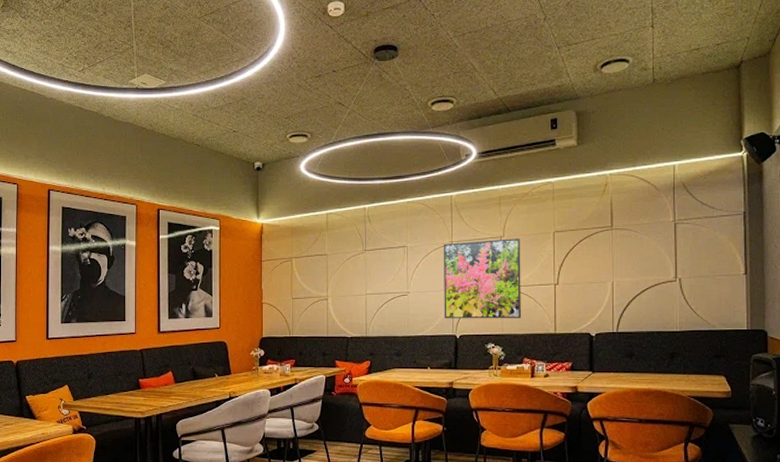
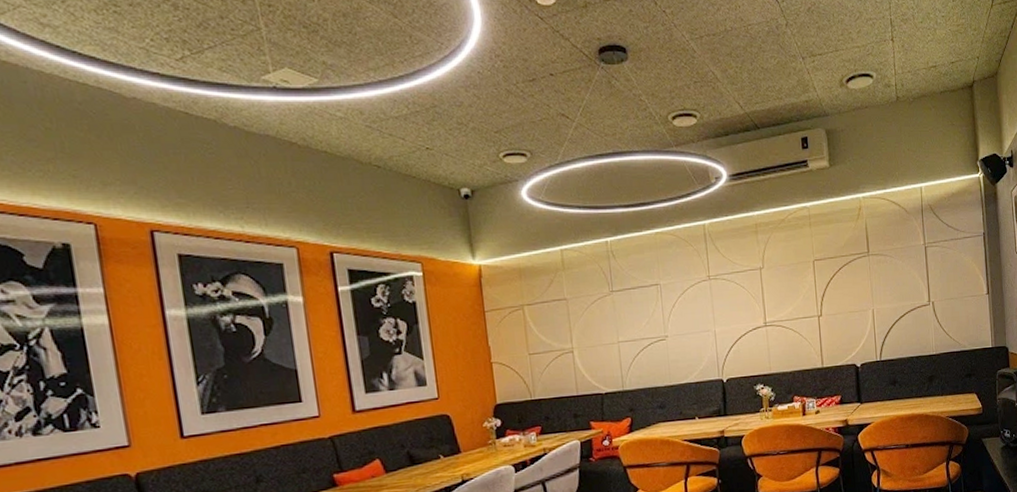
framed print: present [443,238,521,319] -> none [700,269,788,362]

